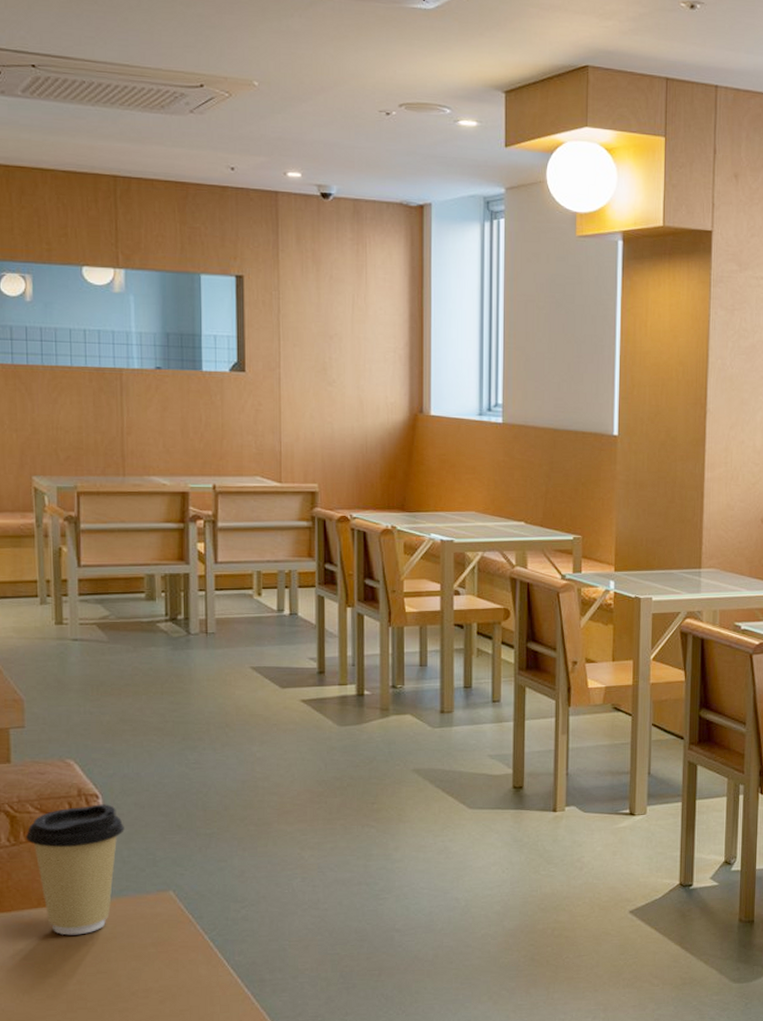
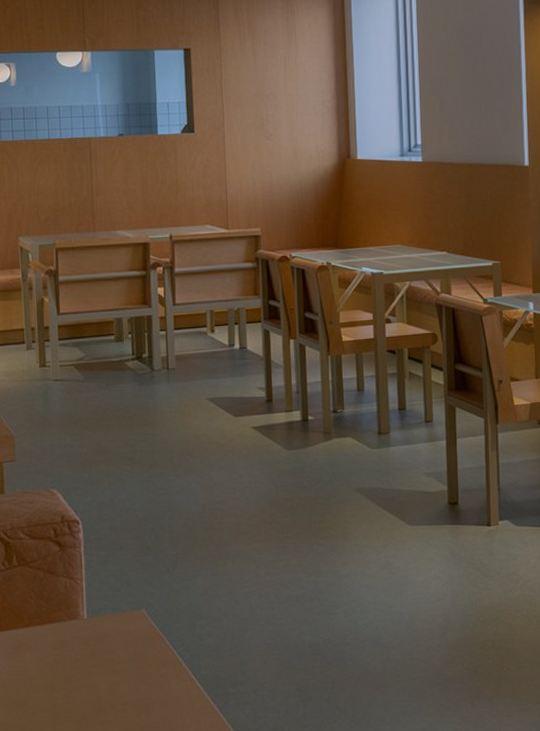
coffee cup: present [26,804,124,935] -> none [18,529,102,652]

